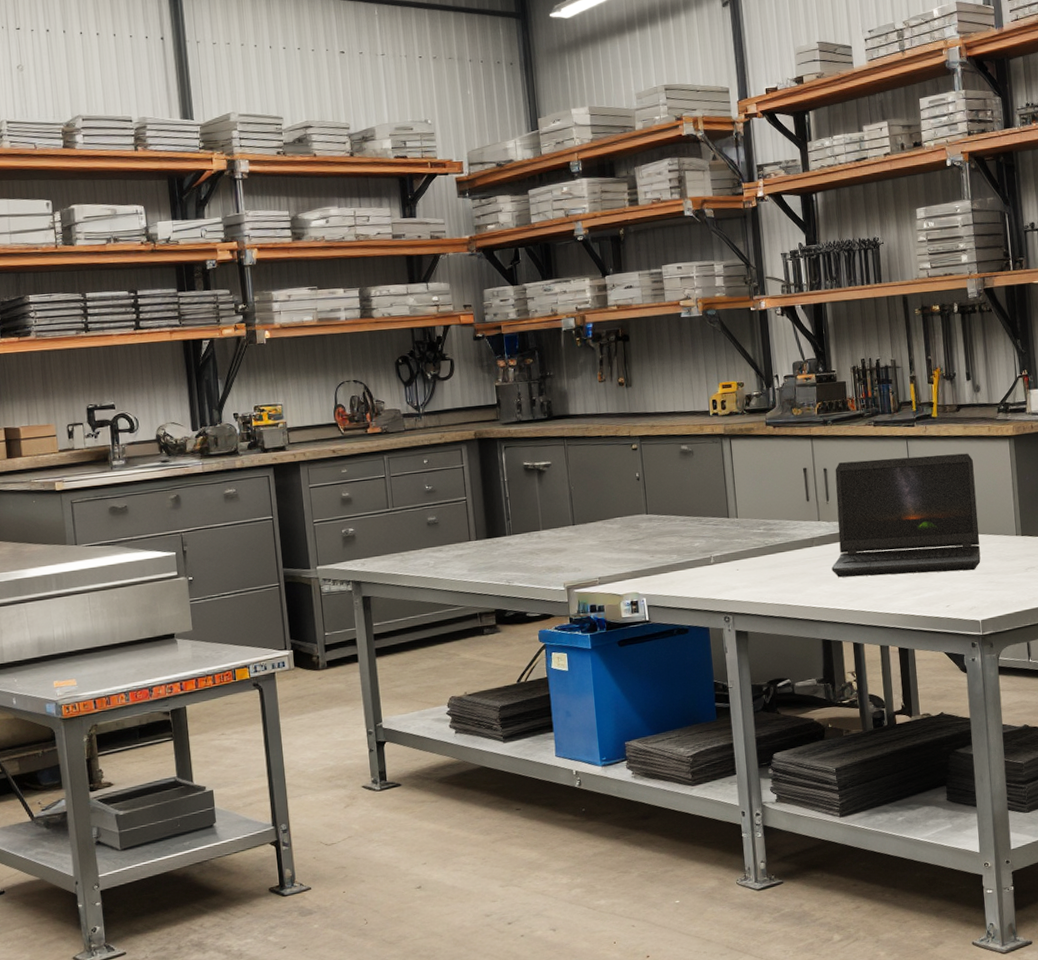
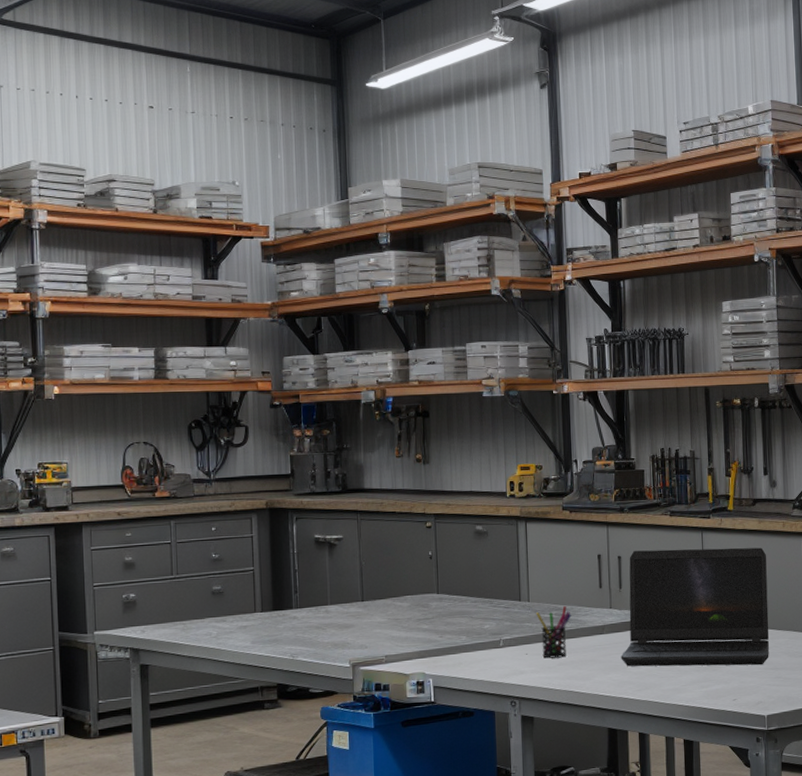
pen holder: none [745,520,780,573] -> present [536,605,572,658]

